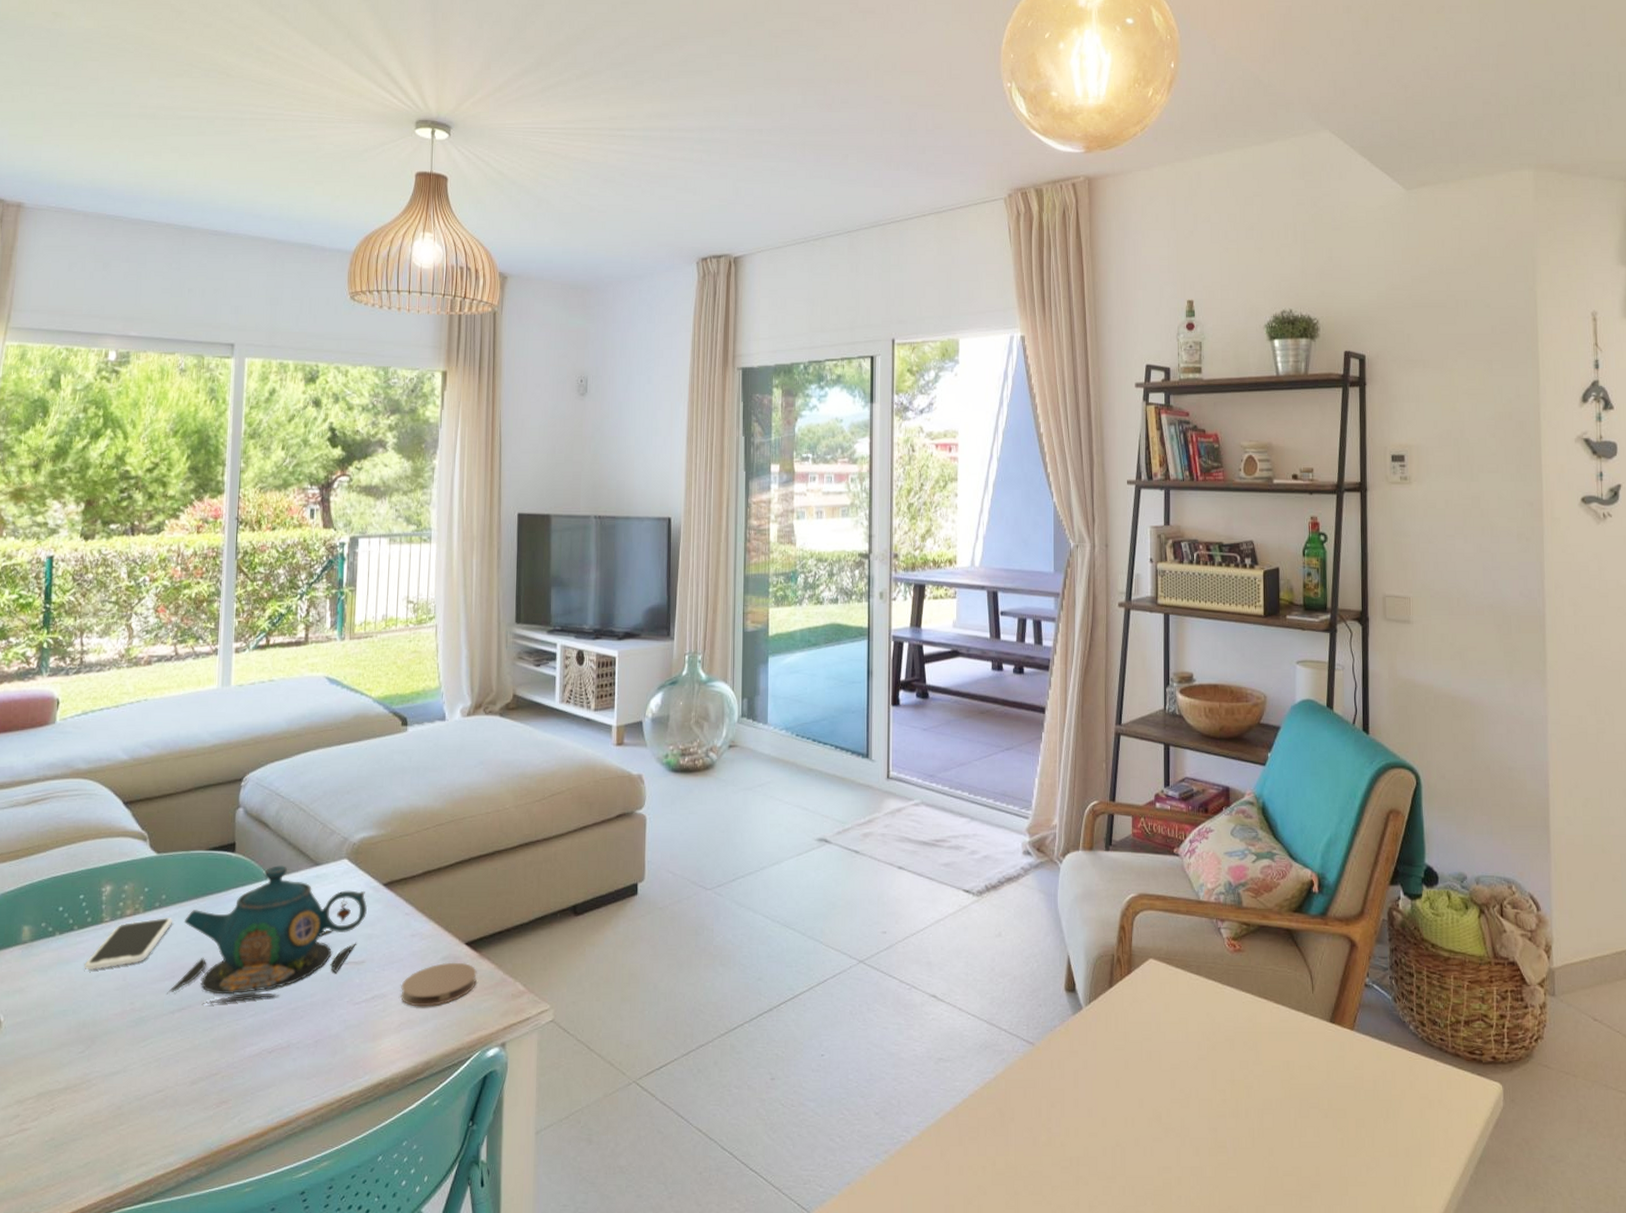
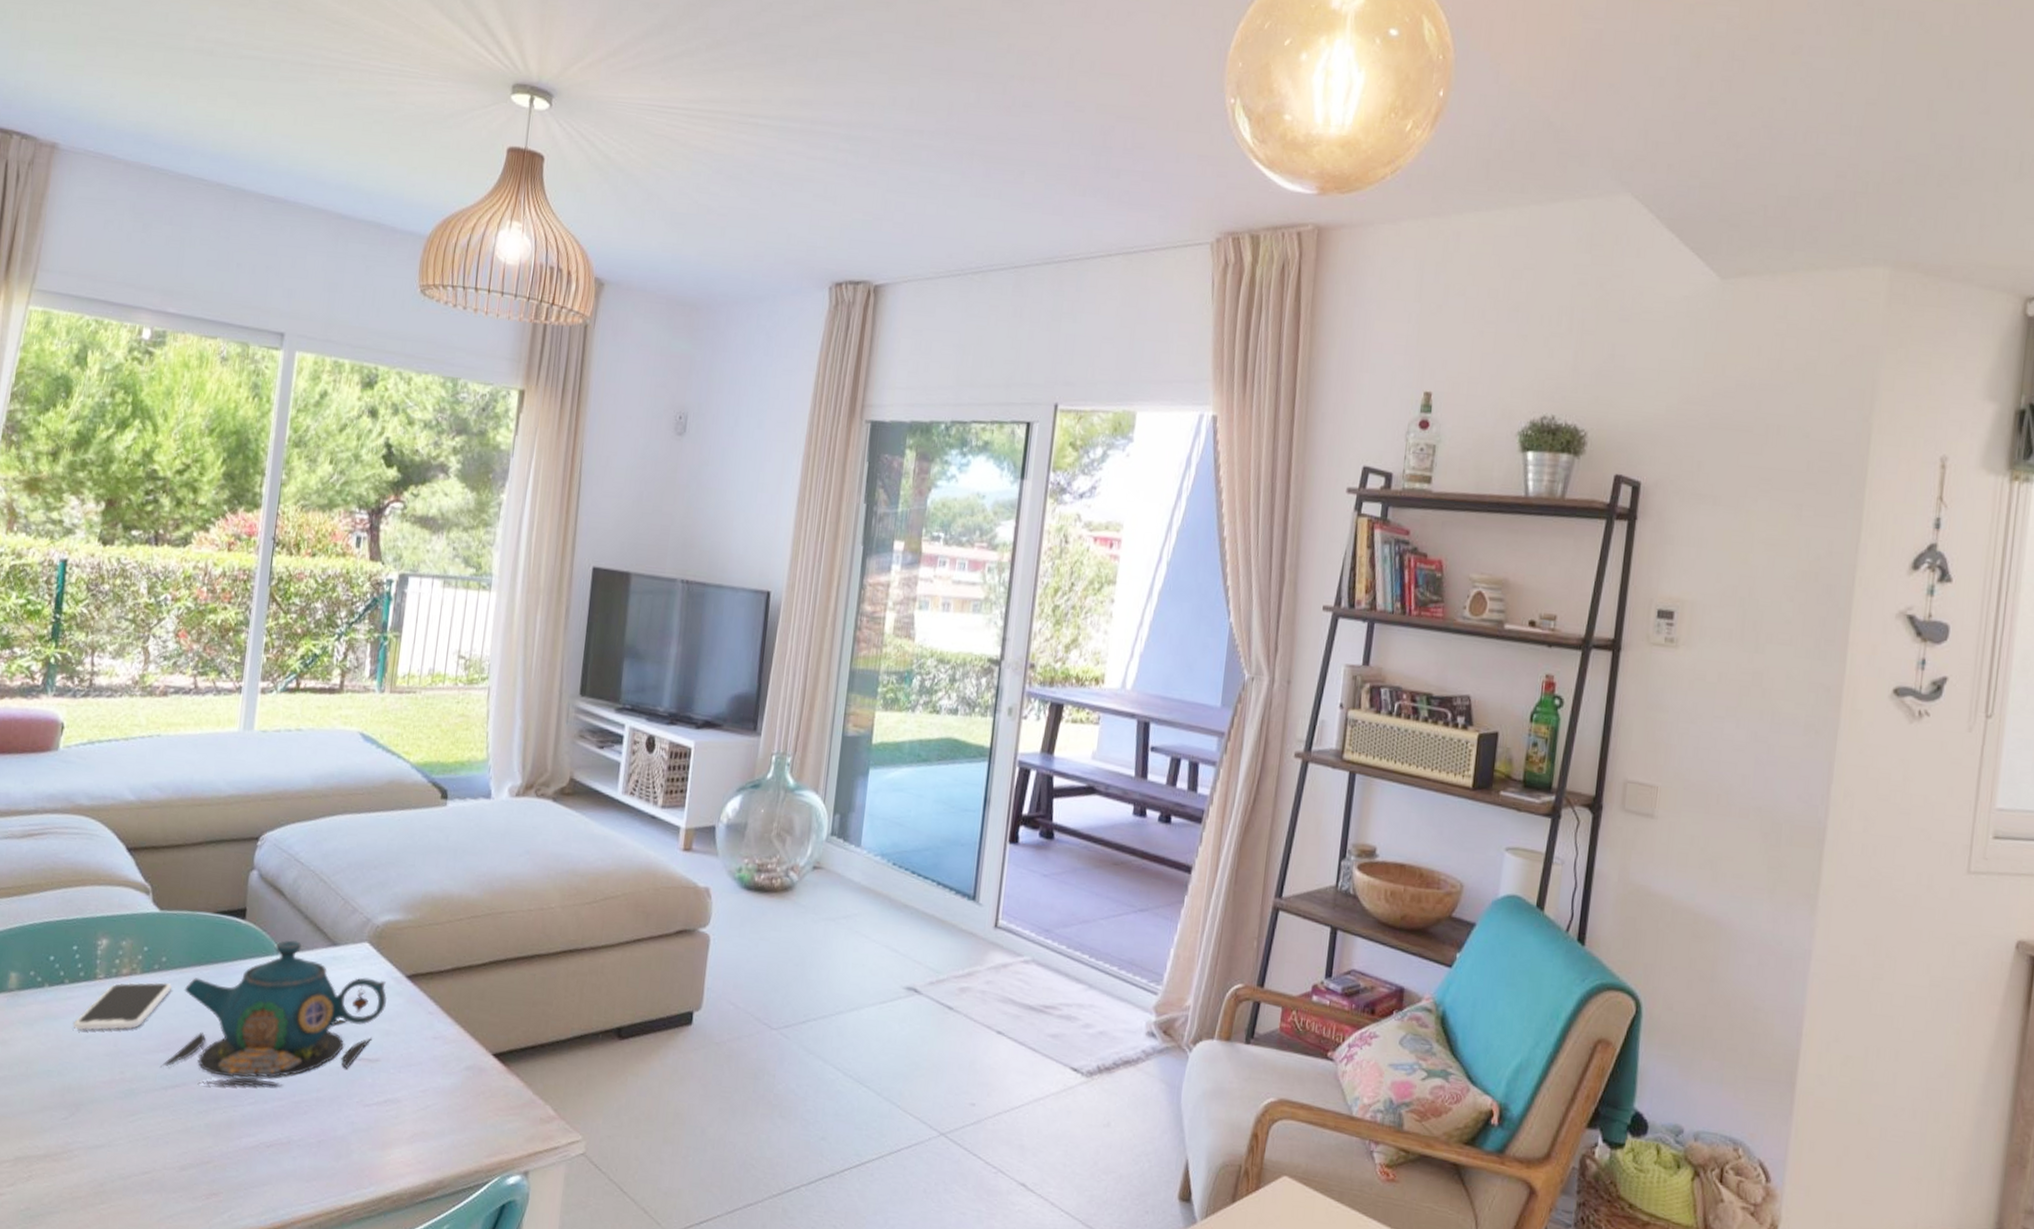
coaster: present [401,962,477,1007] -> none [416,1072,503,1121]

